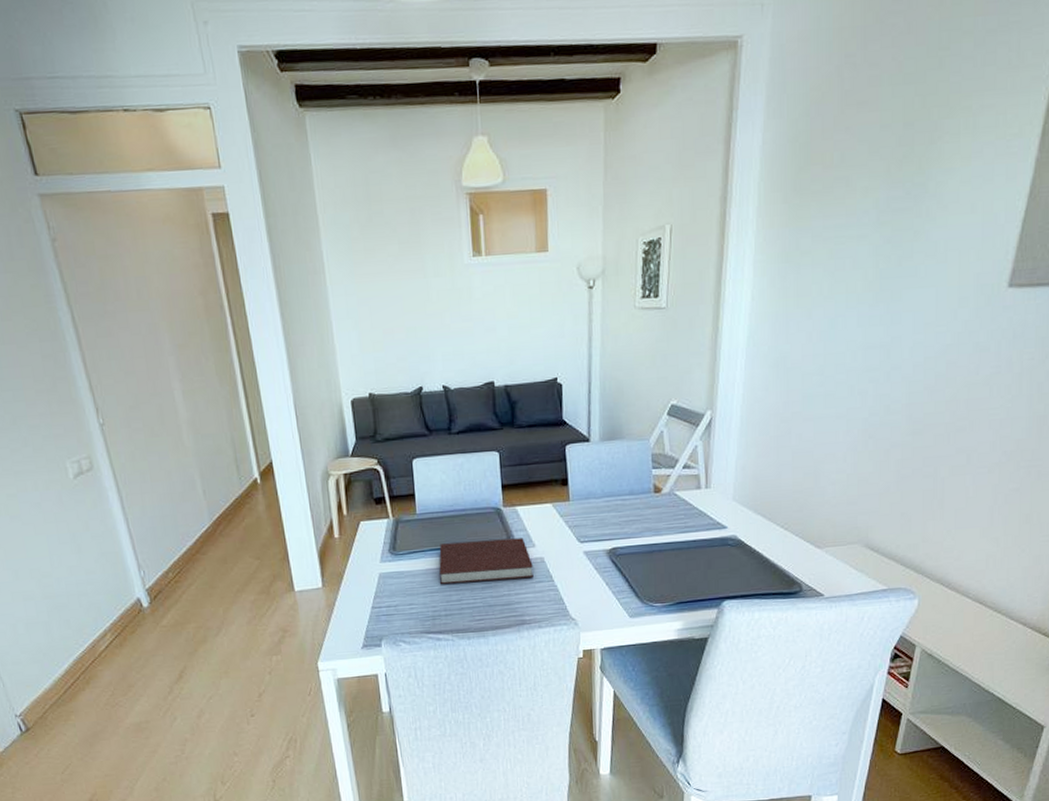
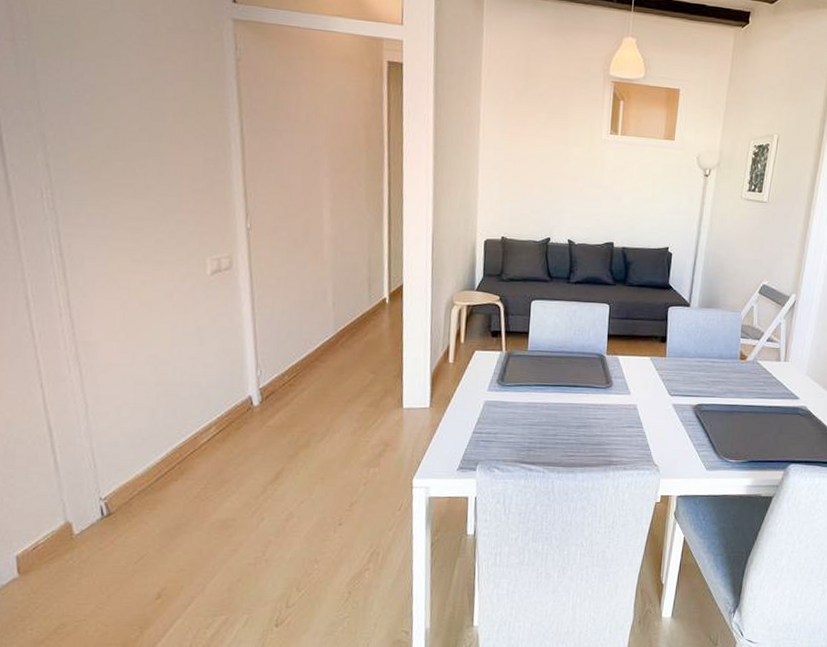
notebook: present [439,538,534,585] -> none [540,381,626,423]

